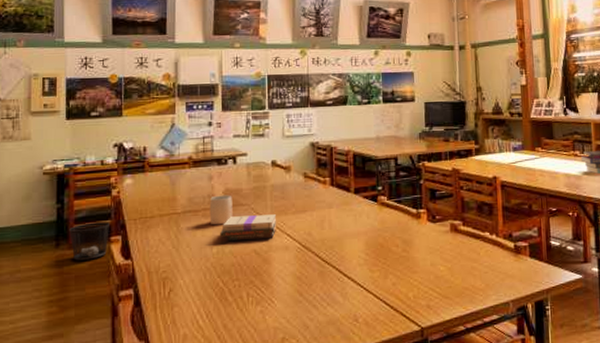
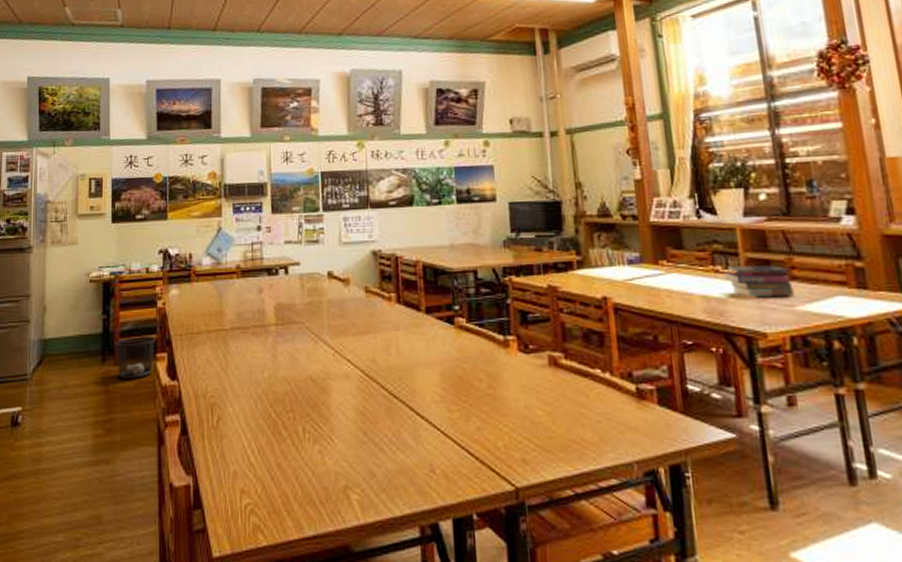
mug: present [209,194,233,225] -> none [259,310,286,345]
books: present [220,214,277,241] -> none [272,335,336,364]

